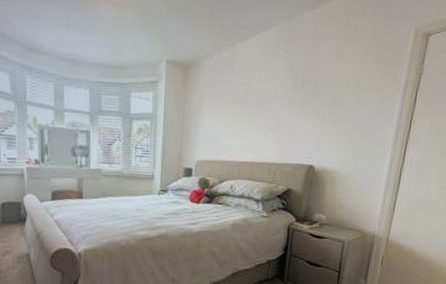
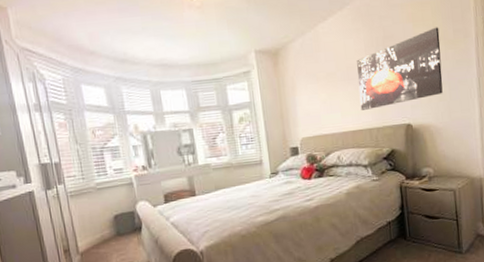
wall art: none [264,66,367,143] -> present [357,27,443,110]

